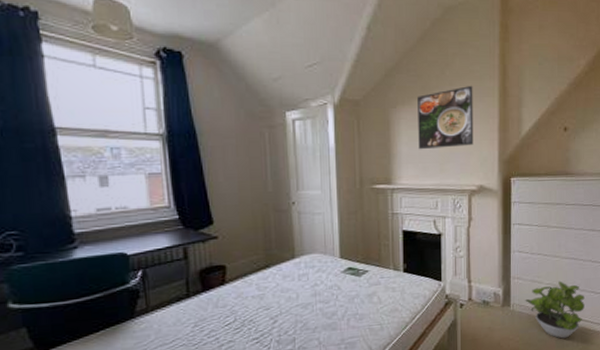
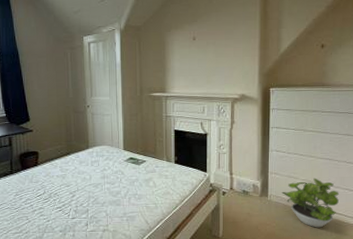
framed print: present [418,85,474,150] -> none [188,11,237,65]

